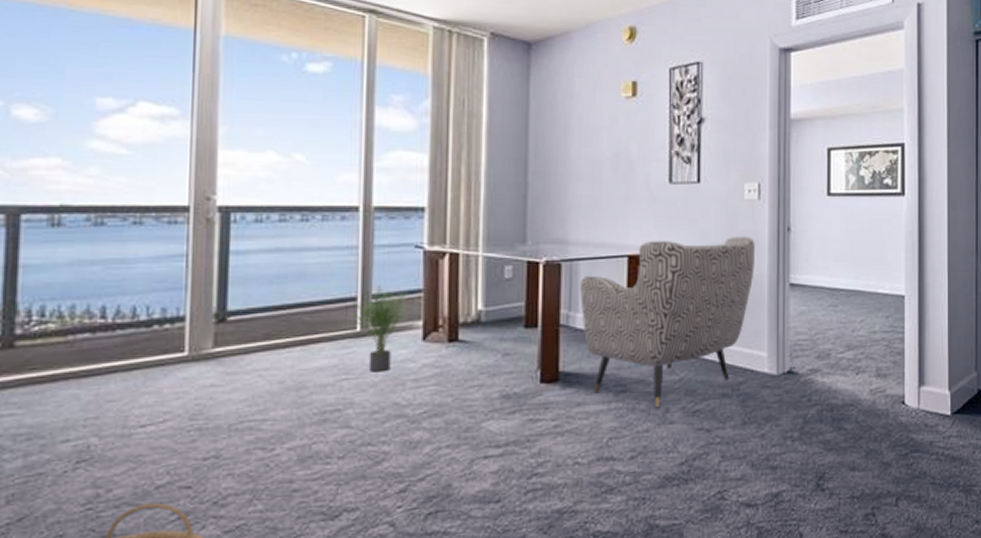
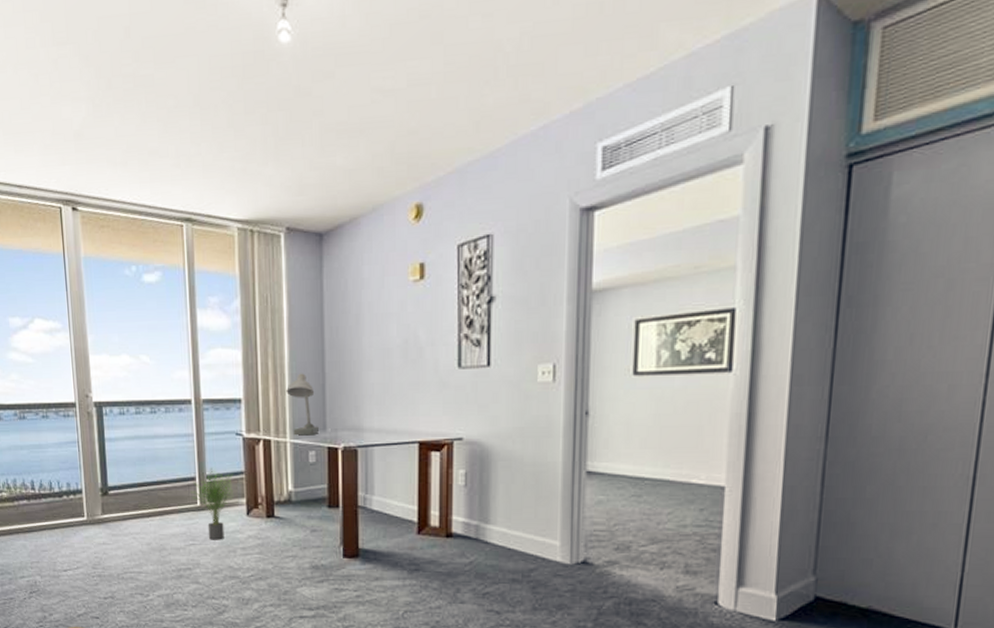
desk lamp: none [481,181,519,249] -> present [286,373,320,436]
armchair: present [580,237,755,408] -> none [375,422,548,588]

